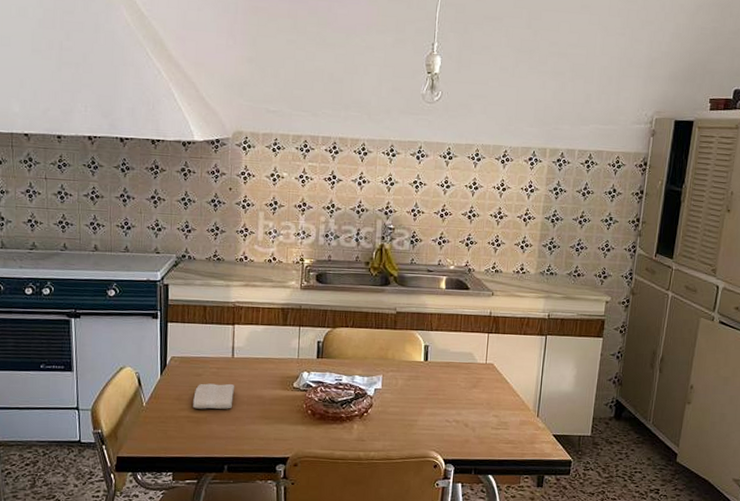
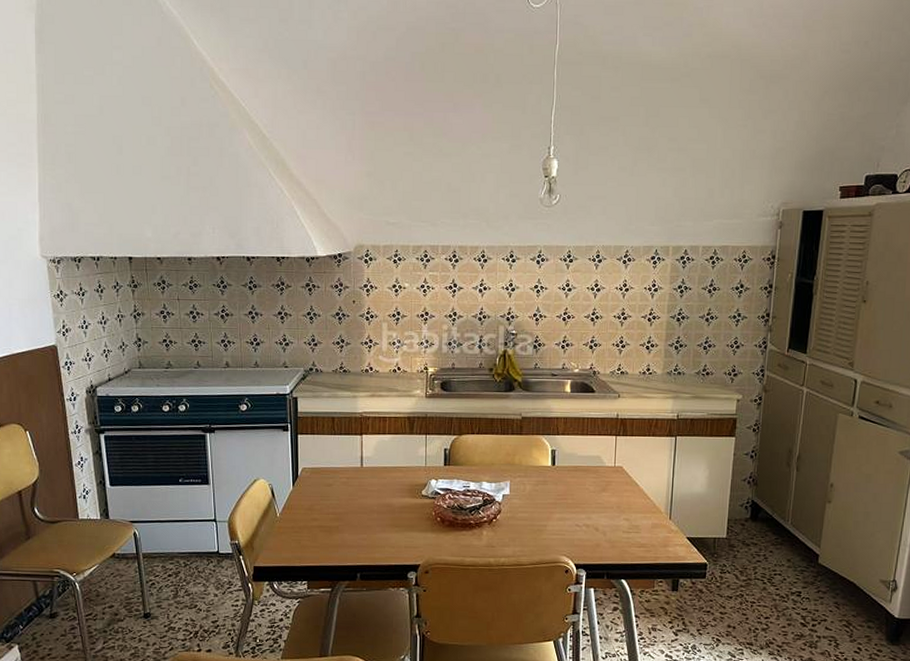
washcloth: present [193,383,235,409] -> none [325,493,365,519]

